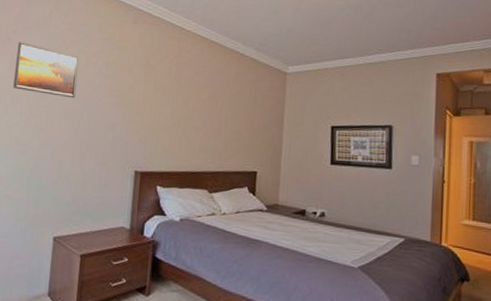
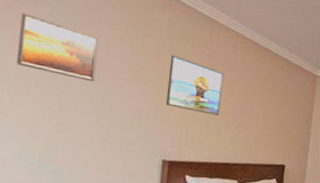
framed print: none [137,65,192,123] -> present [165,54,224,116]

